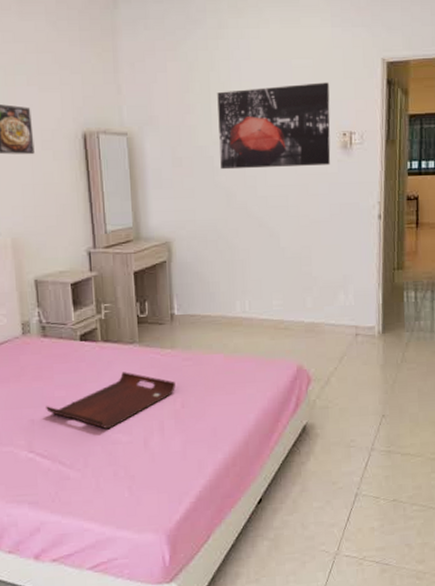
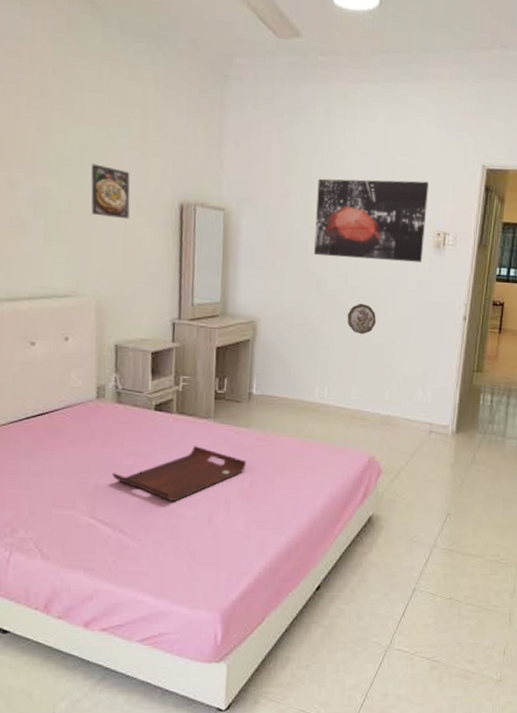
decorative plate: none [260,212,290,245] -> present [347,303,376,335]

